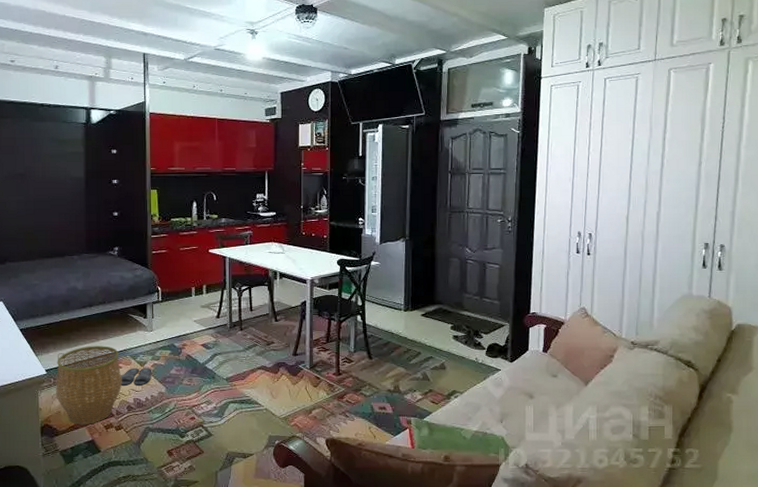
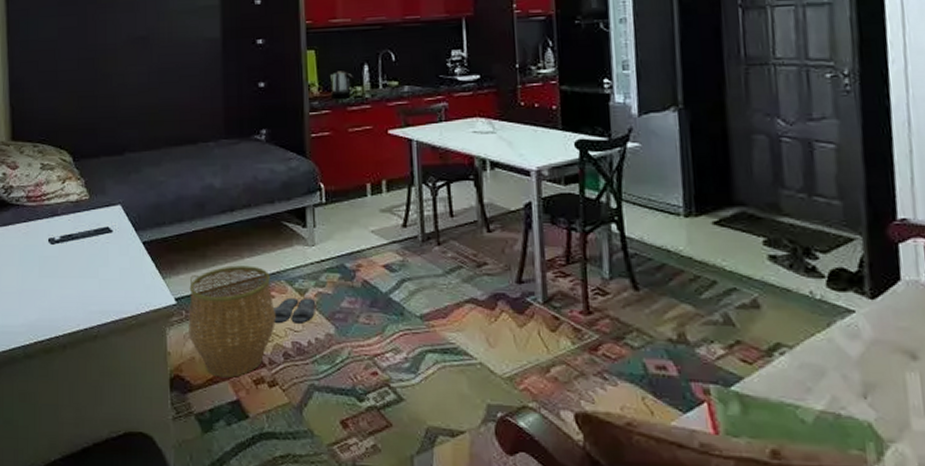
kettle: none [167,206,186,226] -> present [329,71,355,99]

